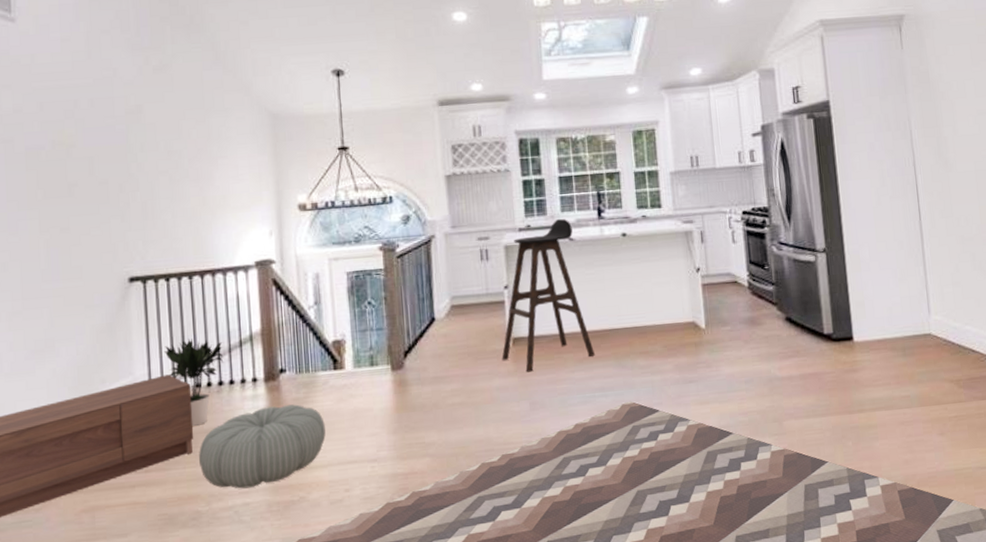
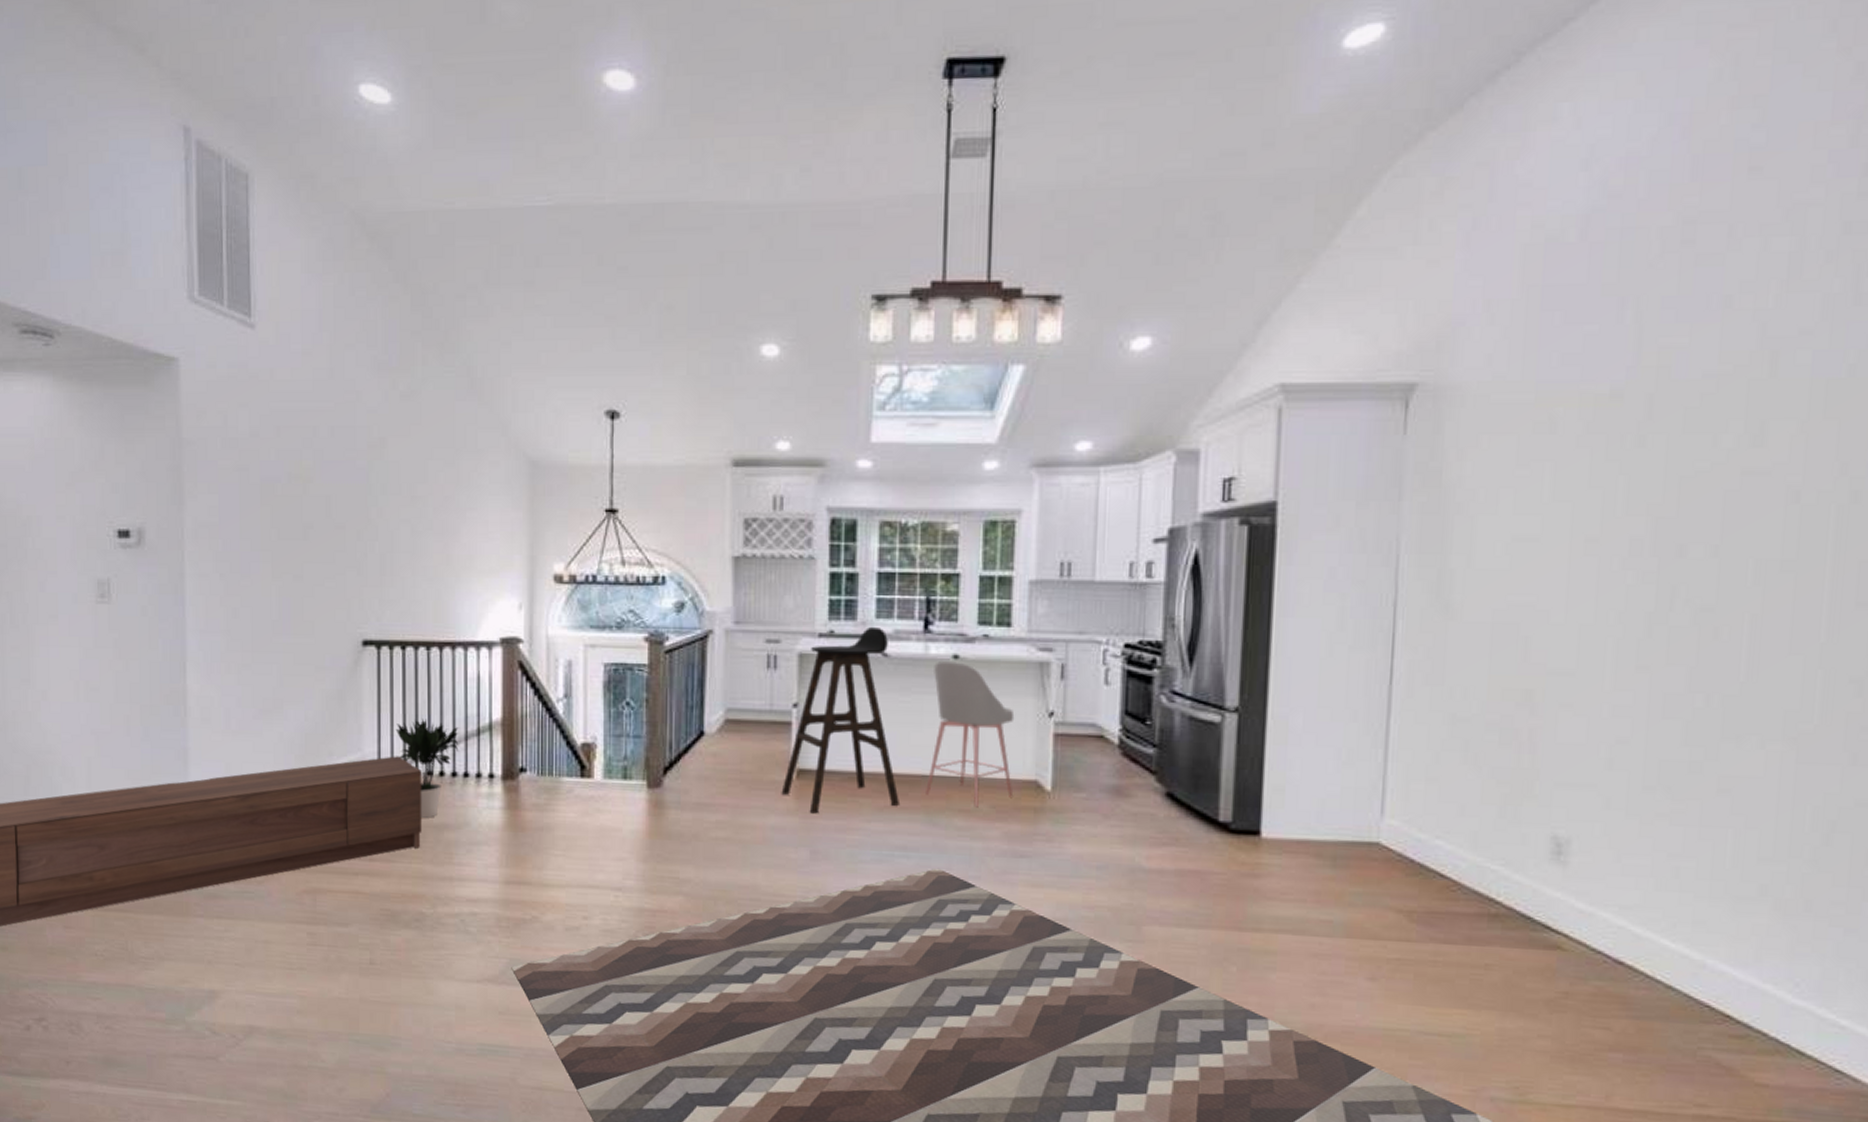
pouf: present [199,404,326,489] -> none [427,809,566,897]
bar stool: none [609,238,679,349] -> present [926,660,1015,808]

